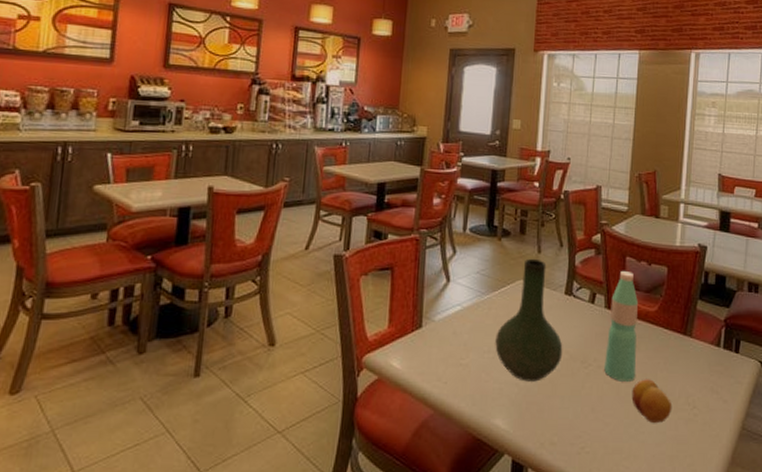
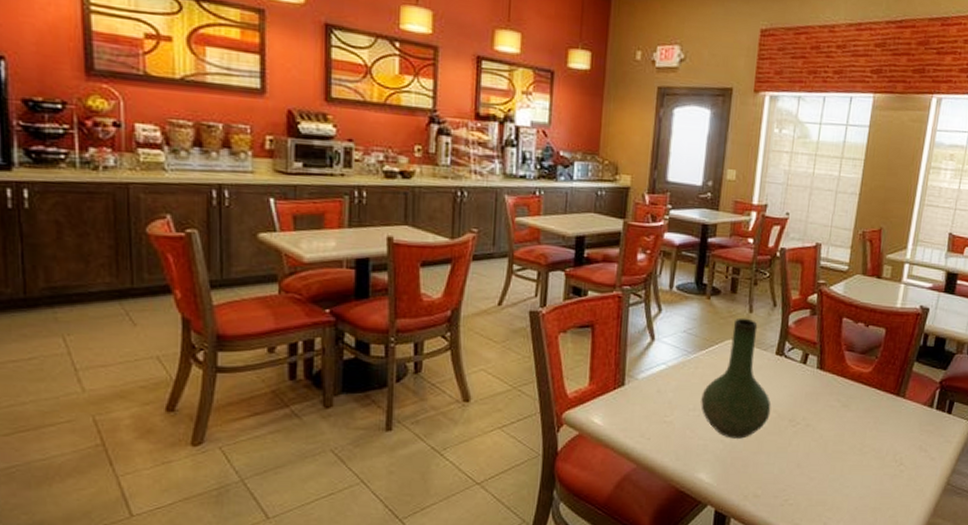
water bottle: present [604,271,638,382] -> none [812,332,852,440]
fruit: present [631,379,673,424] -> none [838,437,879,479]

